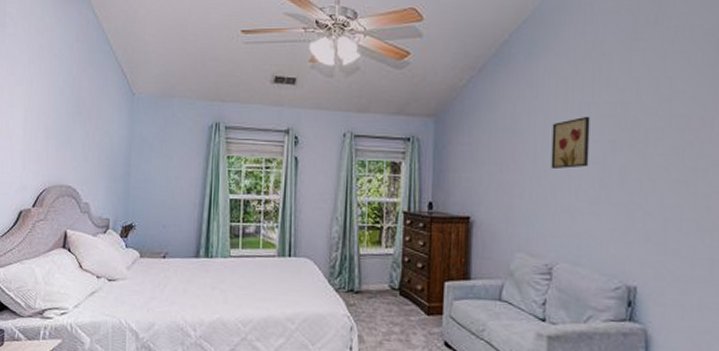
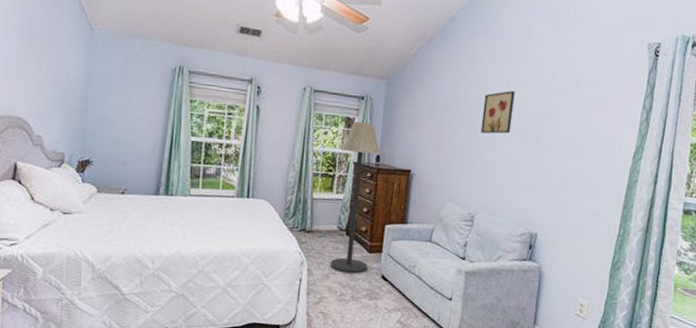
floor lamp: none [383,166,433,339] -> present [330,121,381,273]

